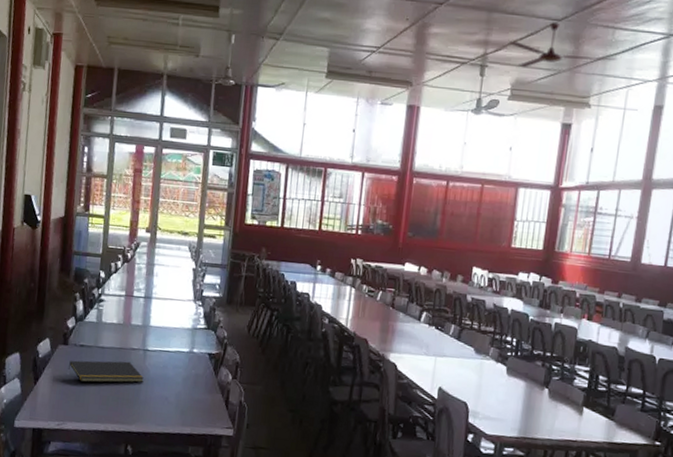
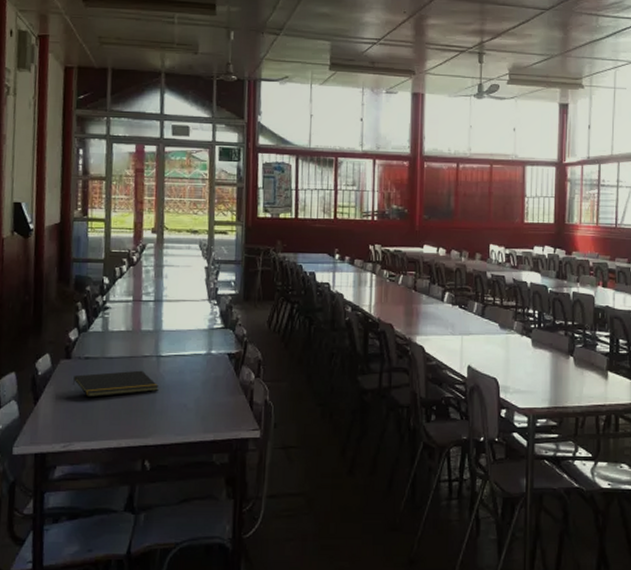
ceiling fan: present [508,22,616,68] -> none [502,11,602,54]

